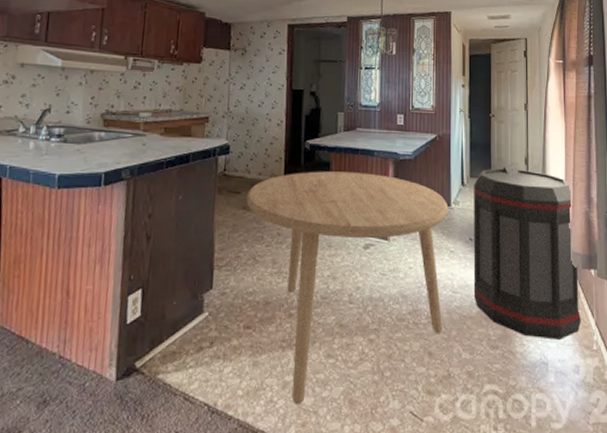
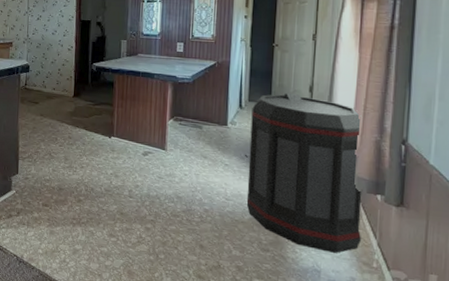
dining table: present [247,171,449,405] -> none [43,89,225,267]

